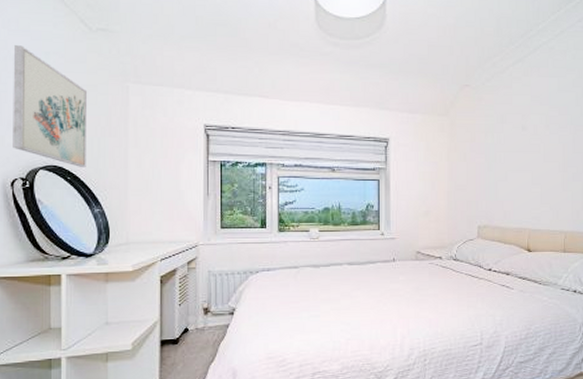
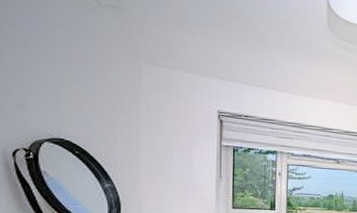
wall art: present [13,45,88,167] -> none [12,11,97,143]

